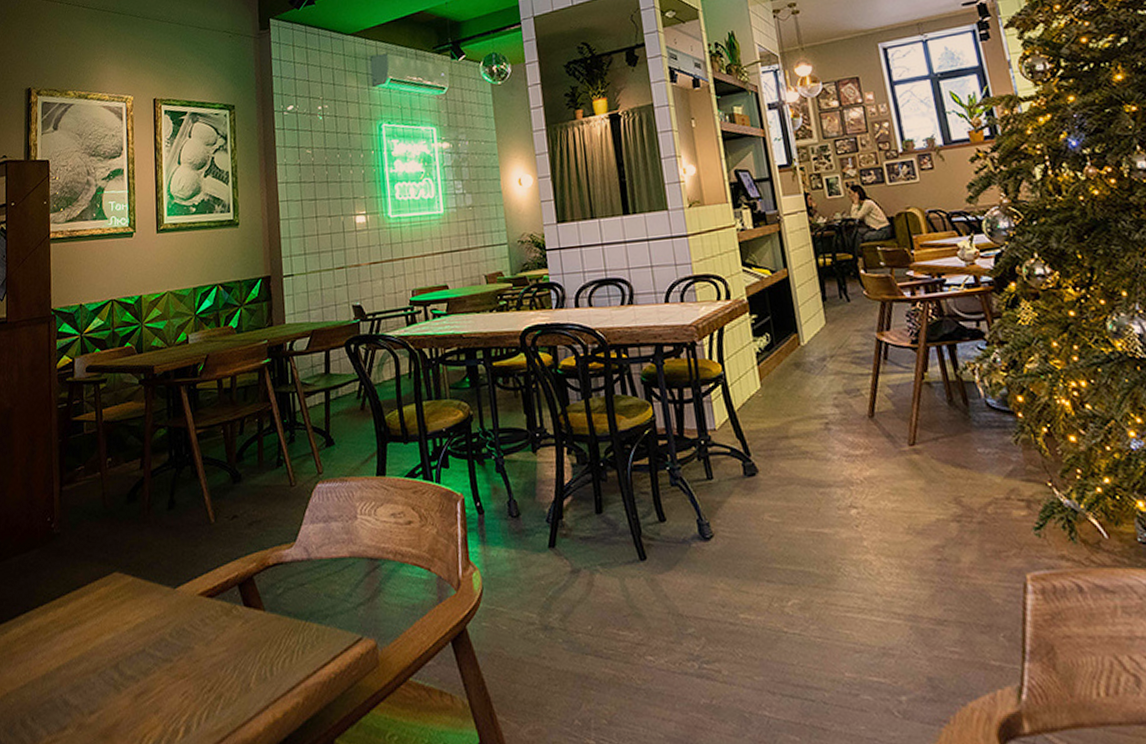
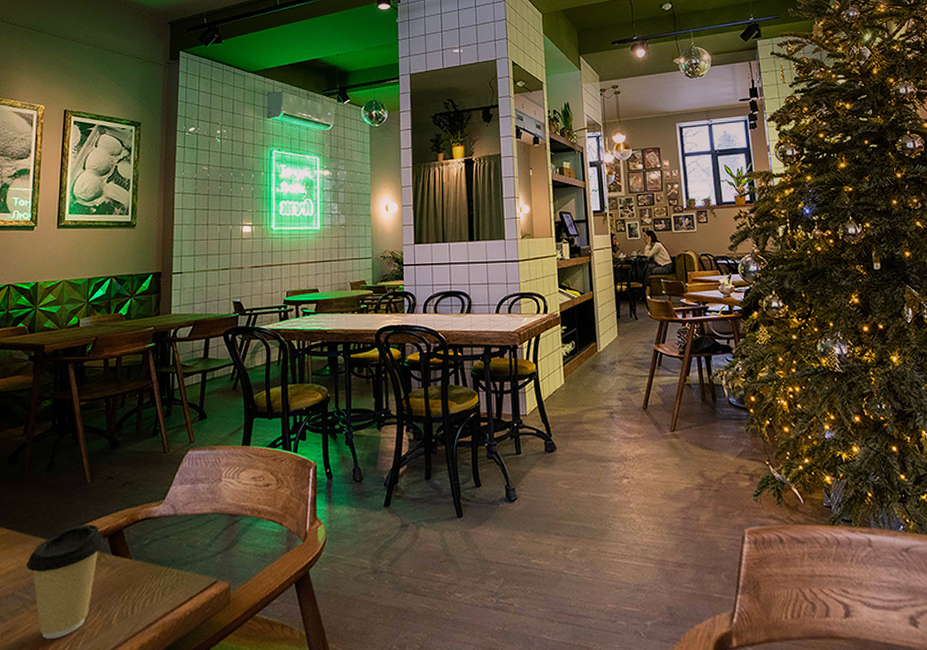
coffee cup: none [155,571,235,703] -> present [27,525,105,639]

